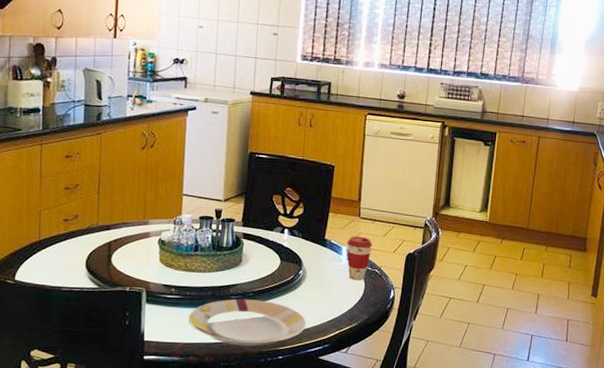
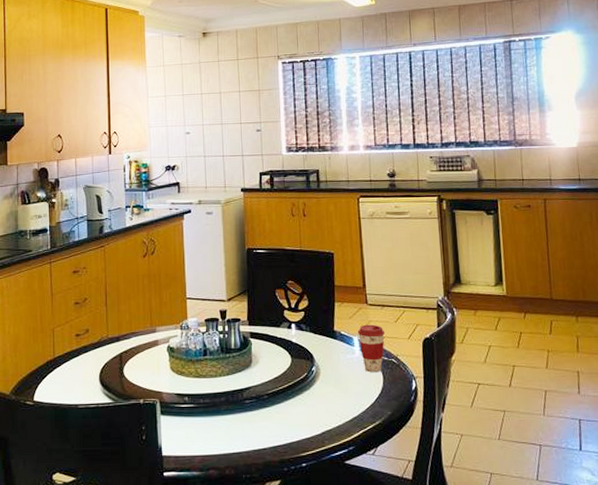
plate: present [188,299,306,346] -> none [205,402,327,455]

